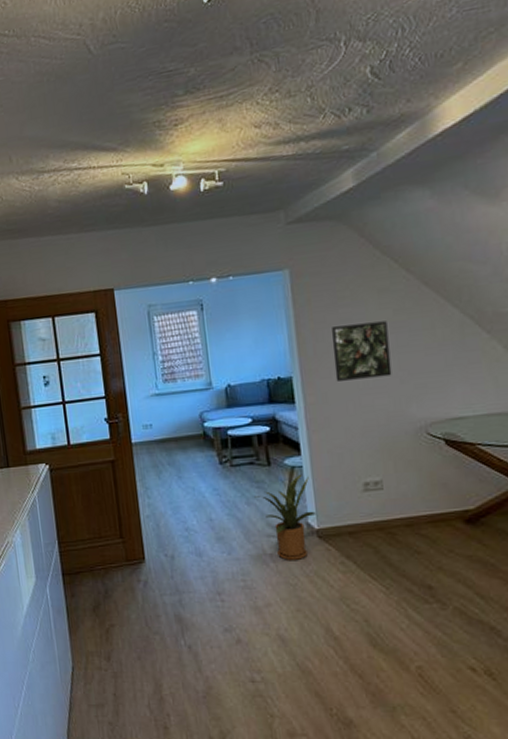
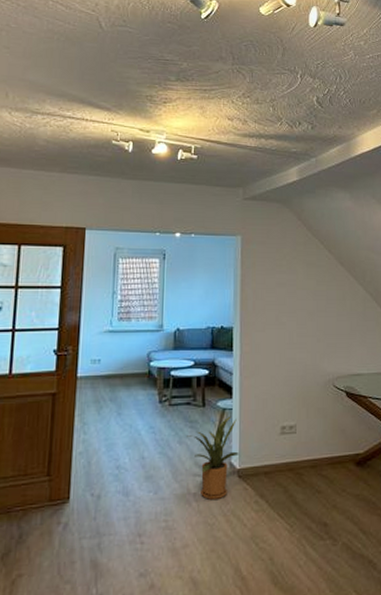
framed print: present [332,321,392,381] -> none [268,289,312,335]

